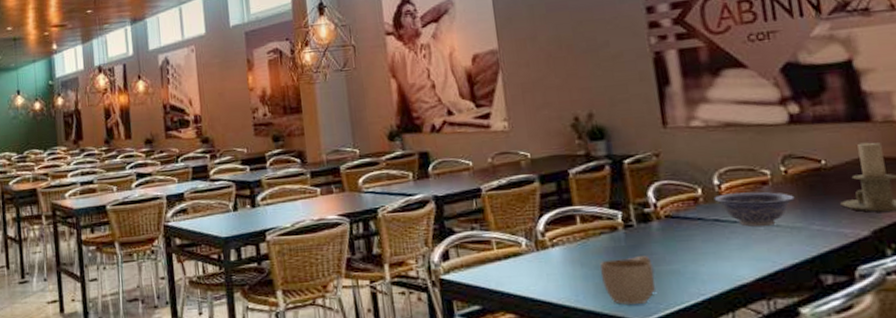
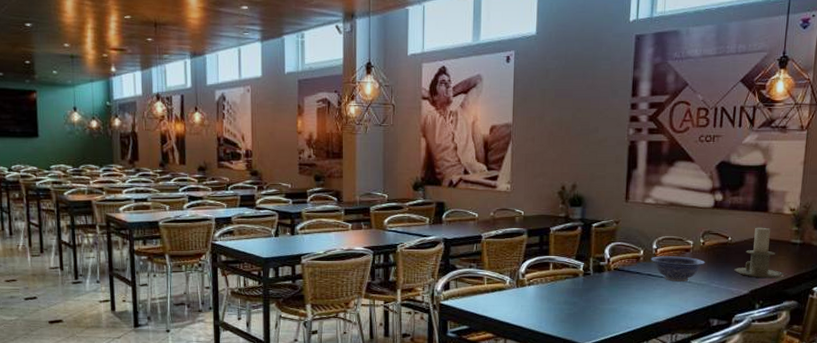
cup: present [600,256,655,306] -> none [561,297,599,332]

